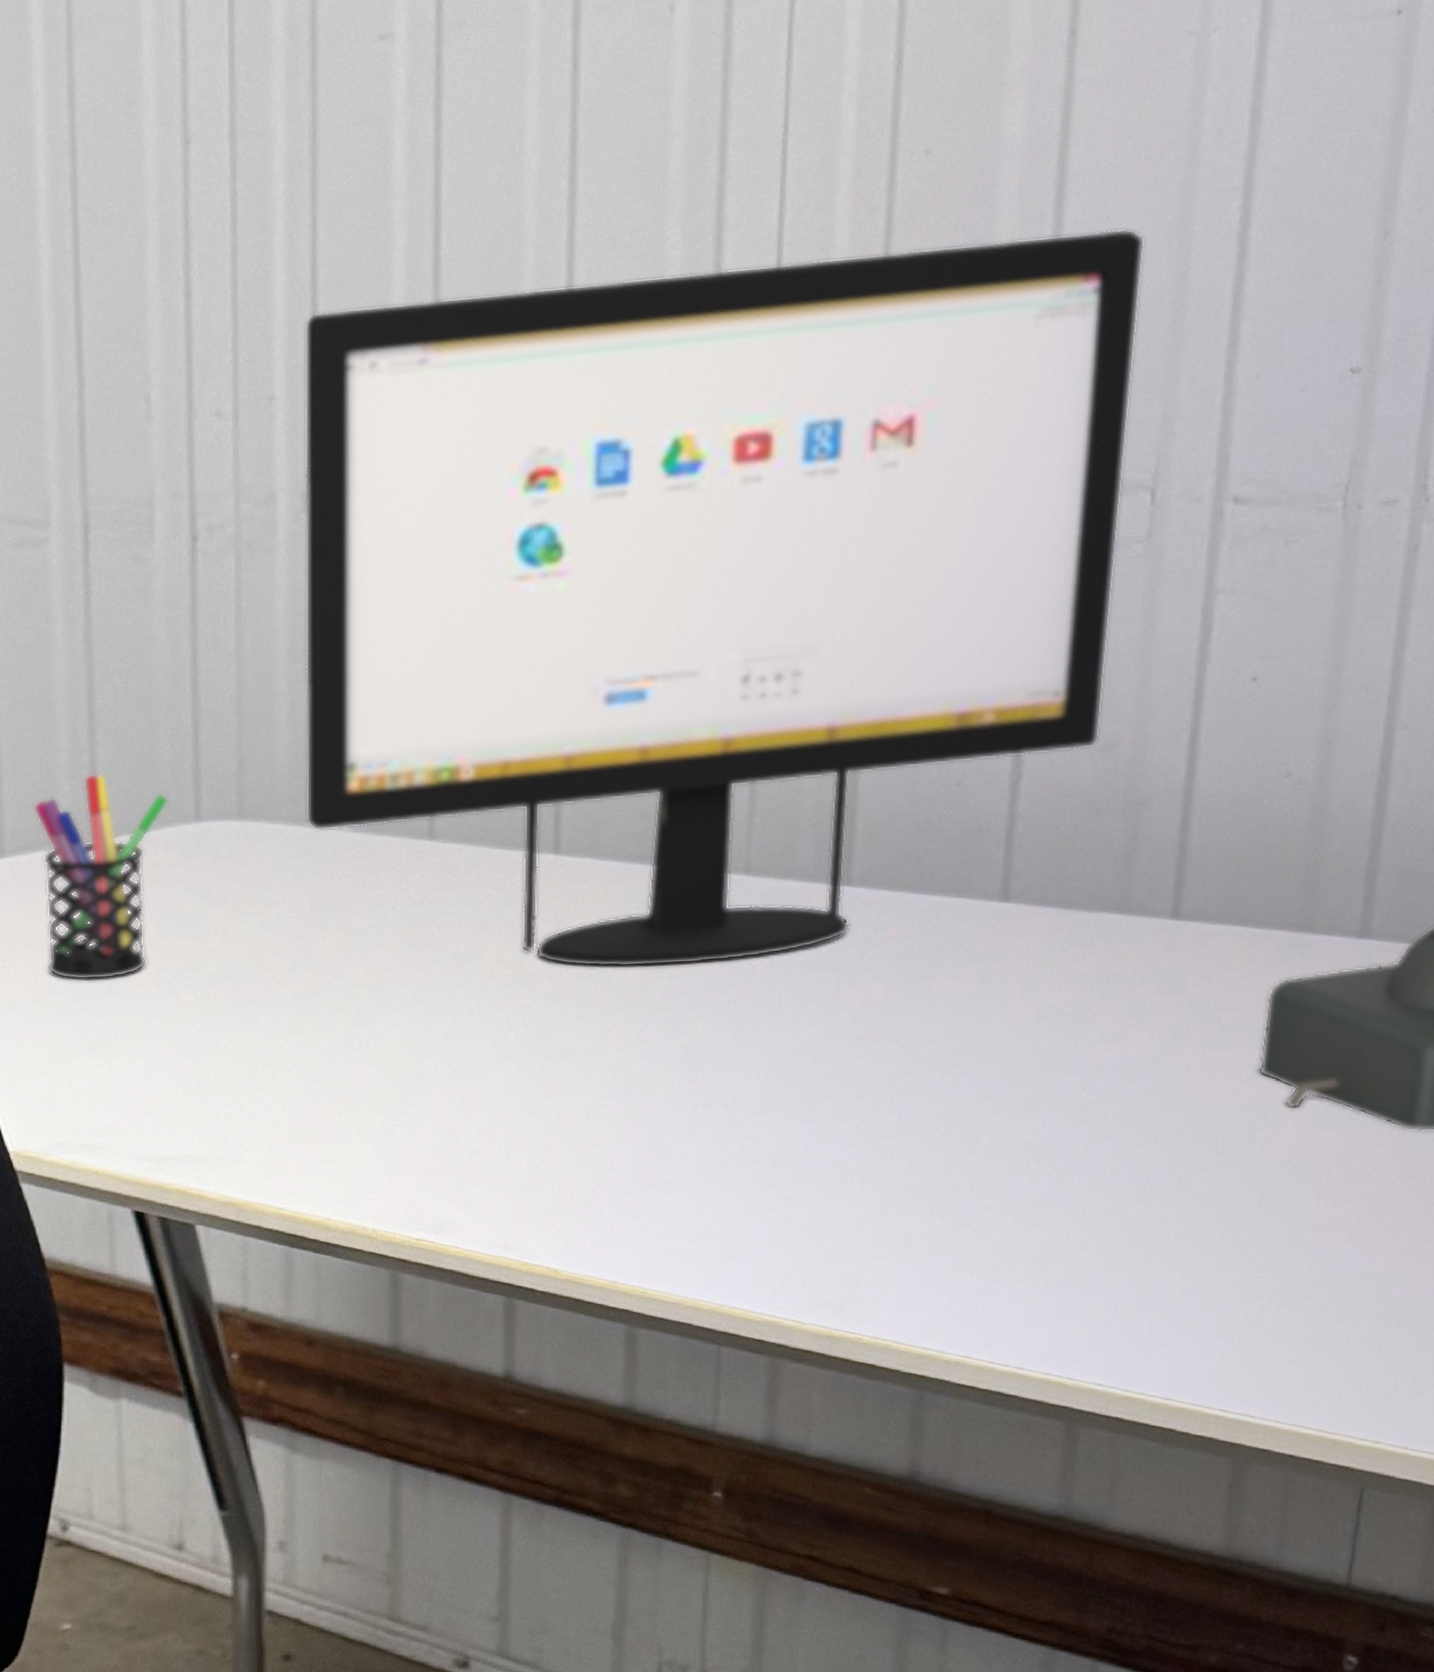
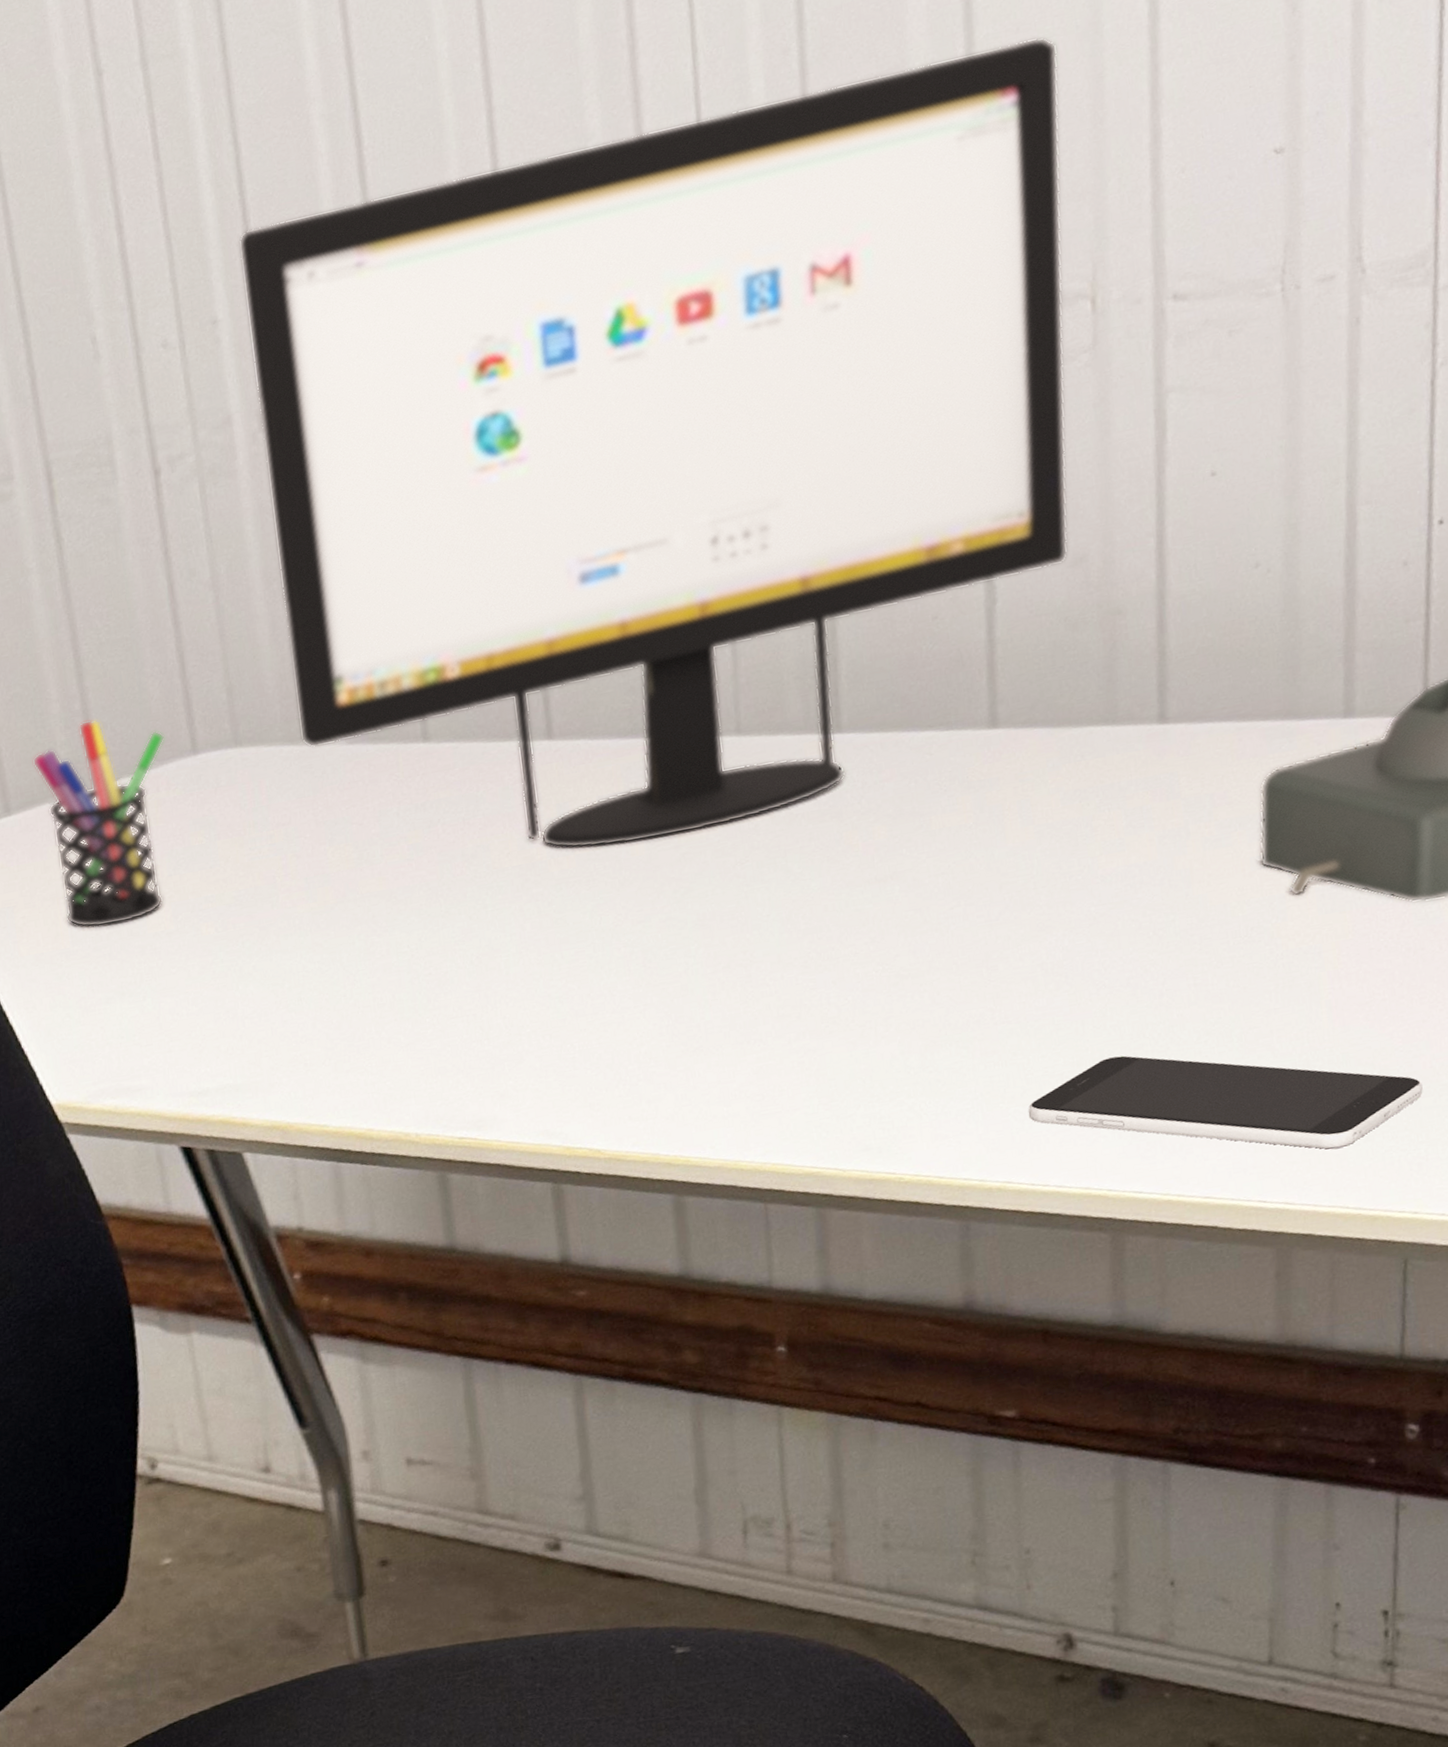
smartphone: none [995,1245,1399,1367] -> present [1028,1055,1423,1149]

